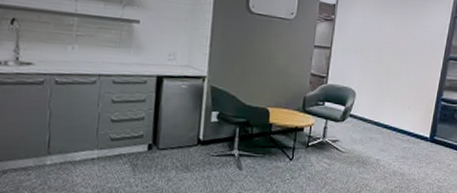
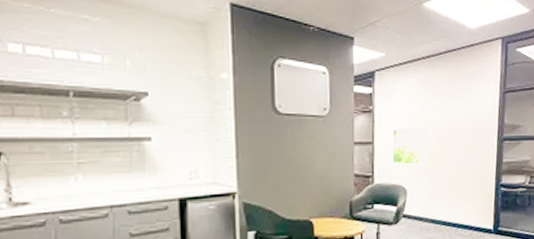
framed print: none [345,37,381,74] -> present [391,127,428,166]

